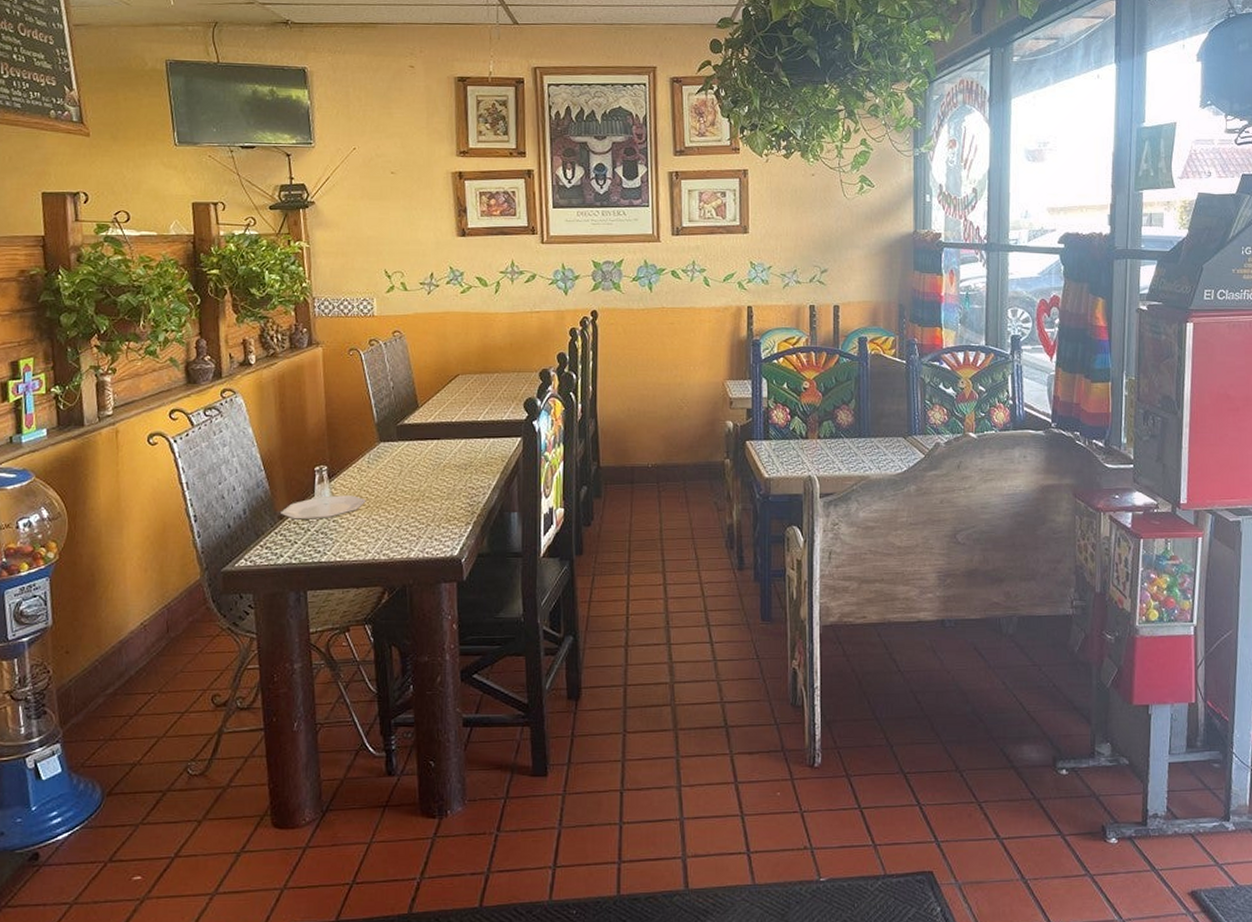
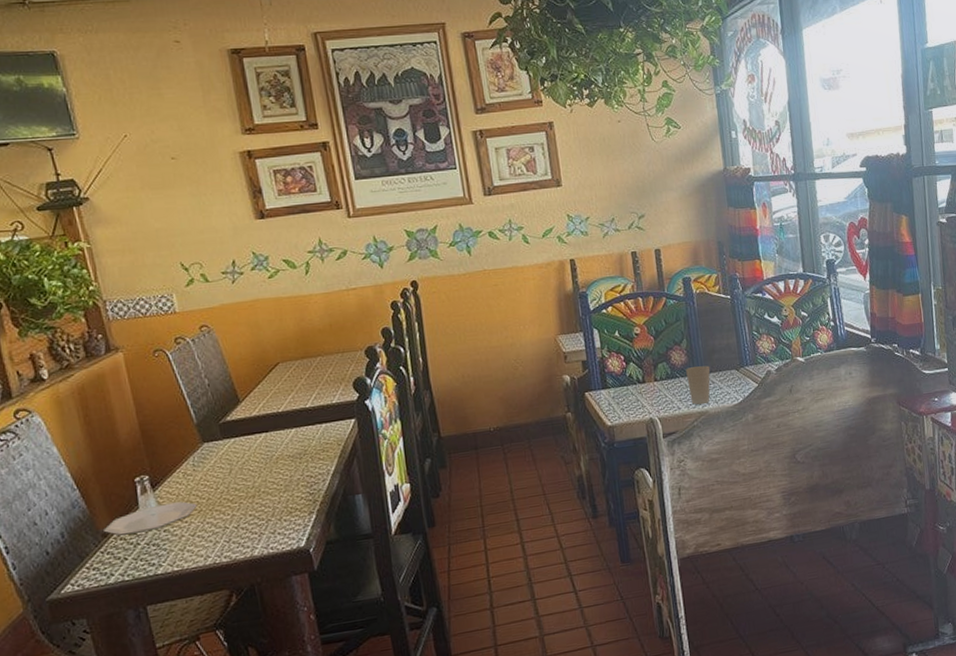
cup: none [851,429,877,469] -> present [686,365,710,406]

